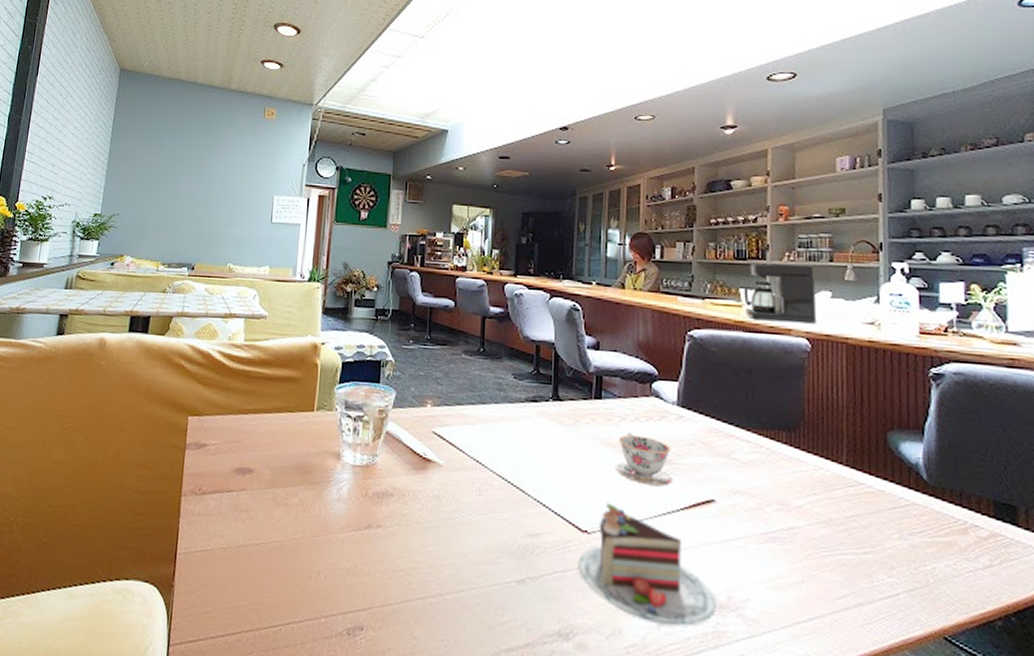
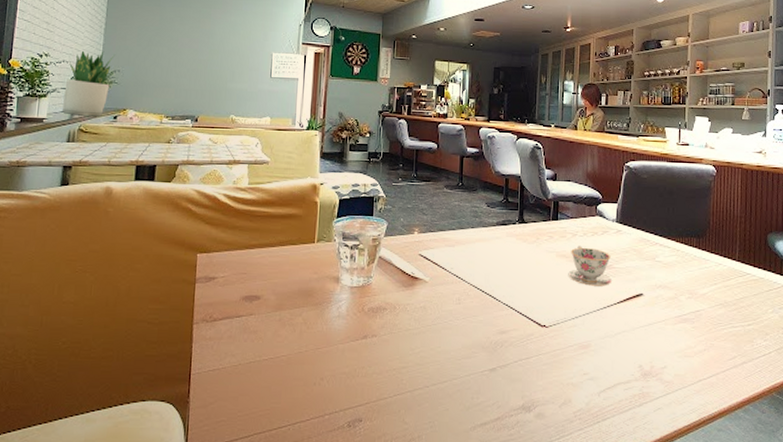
planter: none [61,193,115,263] -> present [61,50,115,116]
cake slice: present [578,503,717,625] -> none [538,302,643,391]
coffee maker: present [744,263,817,324] -> none [668,107,721,154]

